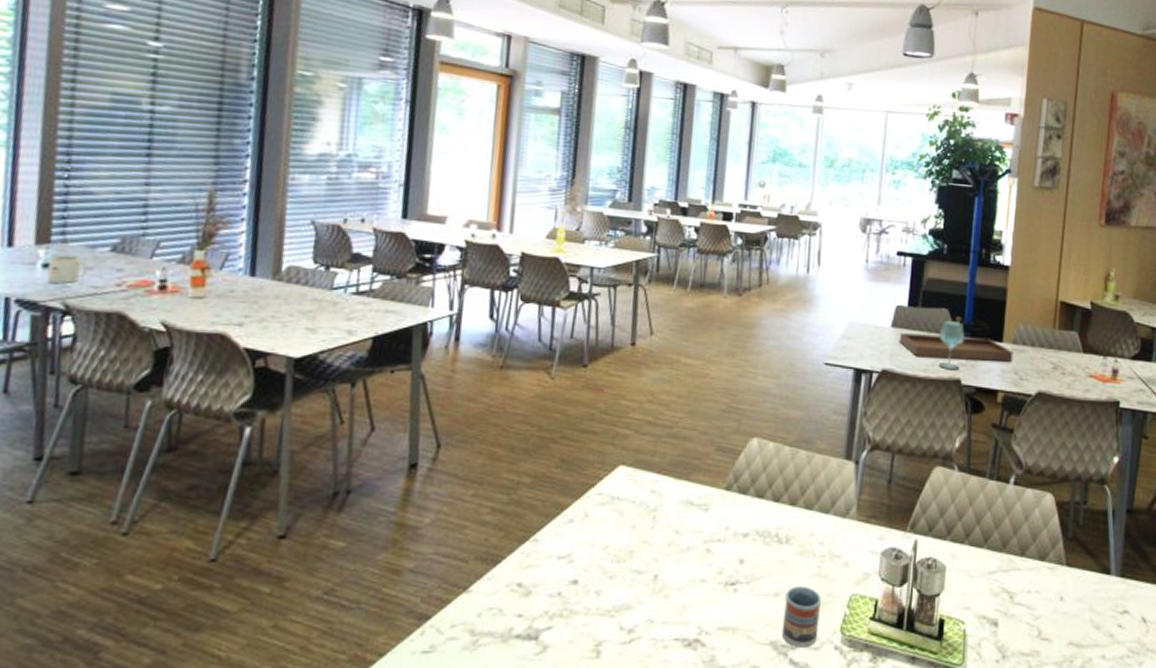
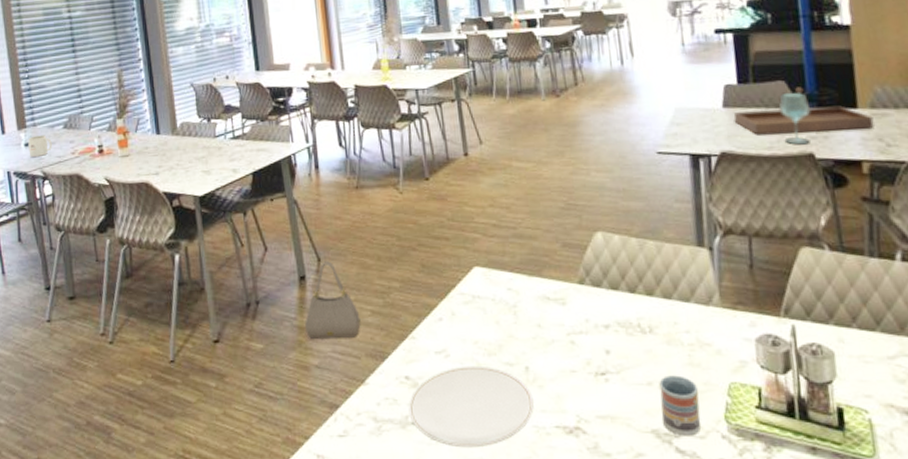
handbag: none [405,448,477,538] -> present [305,261,361,339]
plate: none [514,573,657,664] -> present [408,365,534,448]

